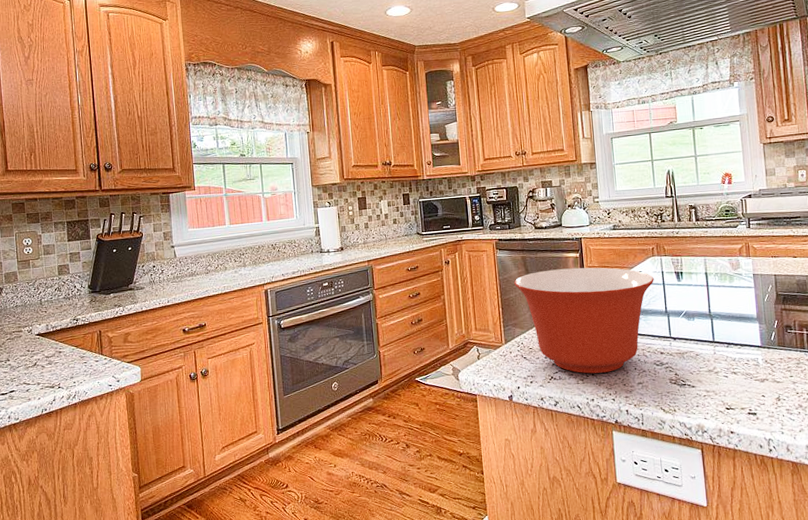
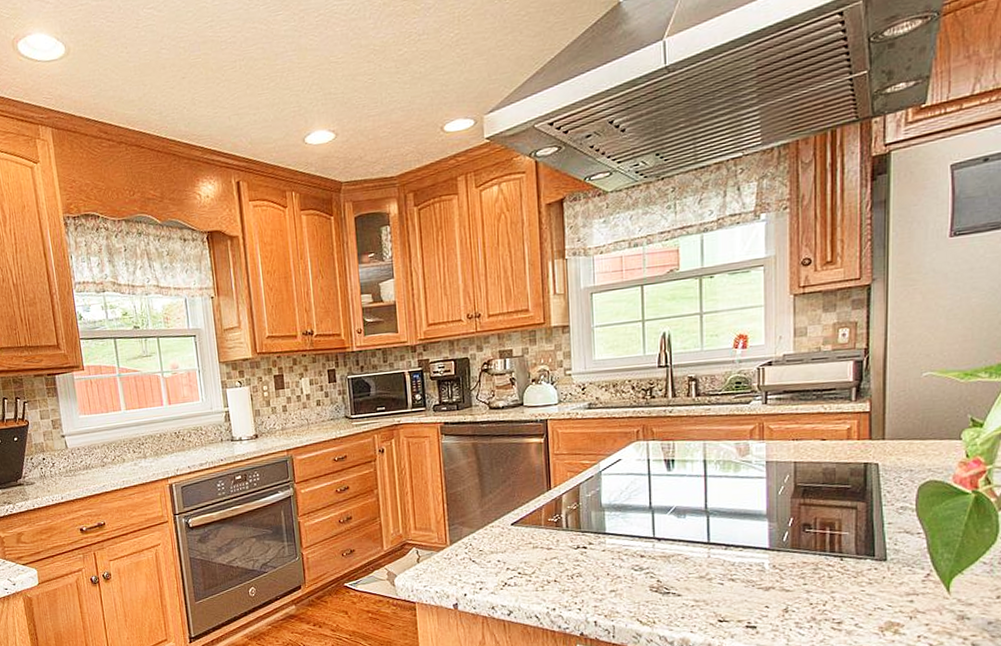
mixing bowl: present [513,267,654,374] -> none [461,455,637,580]

